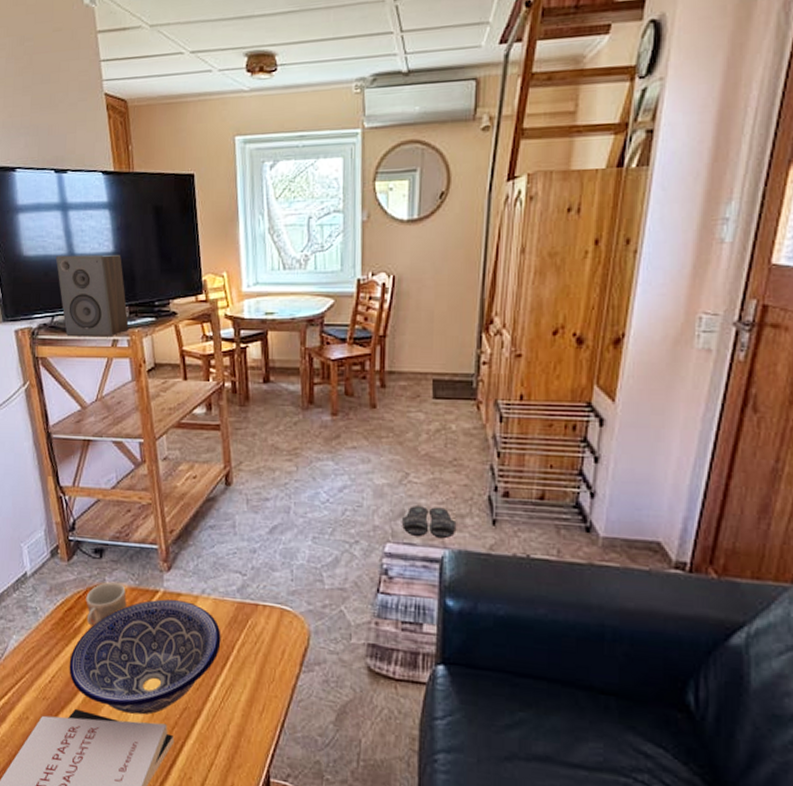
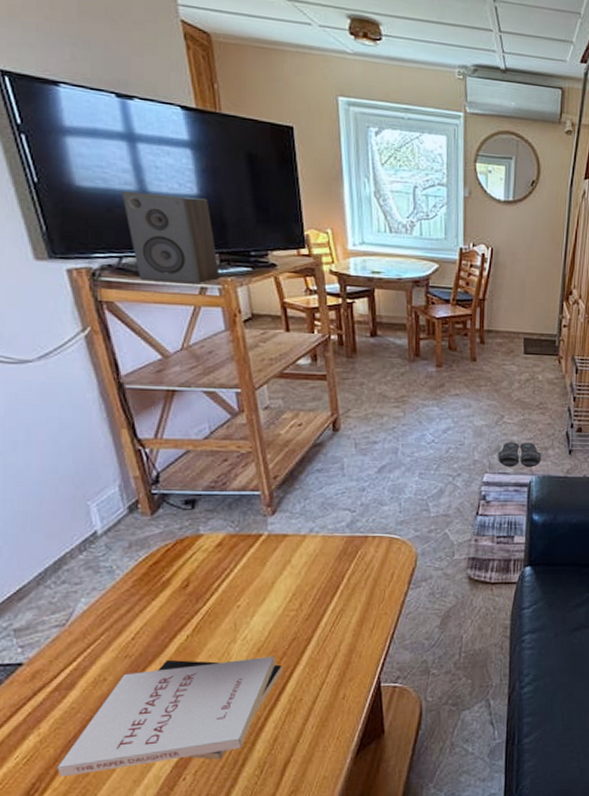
decorative bowl: present [69,599,221,715] -> none [157,541,331,654]
mug: present [86,582,128,628] -> none [176,530,227,578]

